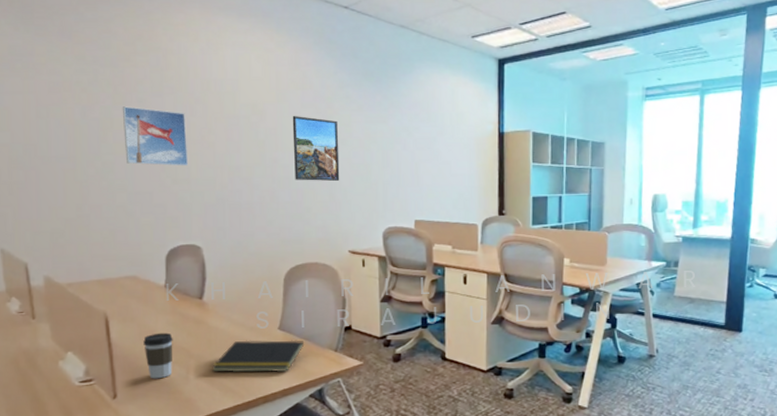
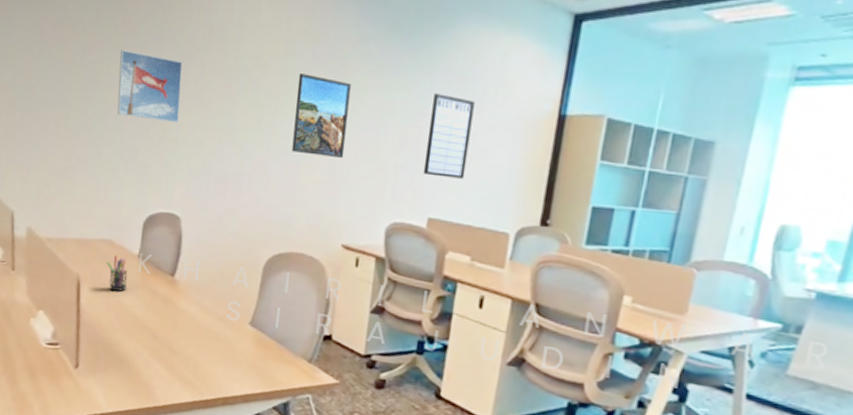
pen holder: none [133,289,158,322] -> present [106,255,128,292]
coffee cup: present [143,332,173,379] -> none [110,306,140,356]
notepad: present [212,340,305,373] -> none [174,330,276,375]
writing board: none [404,123,438,188] -> present [423,92,475,179]

